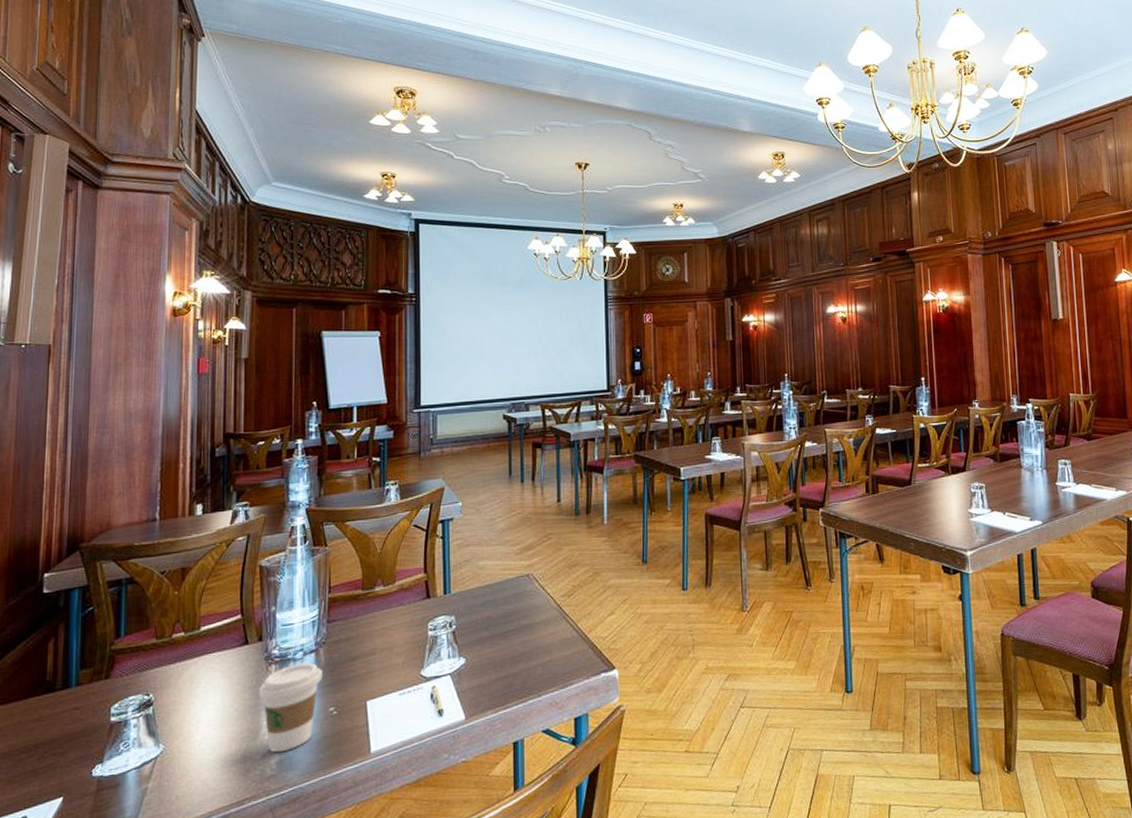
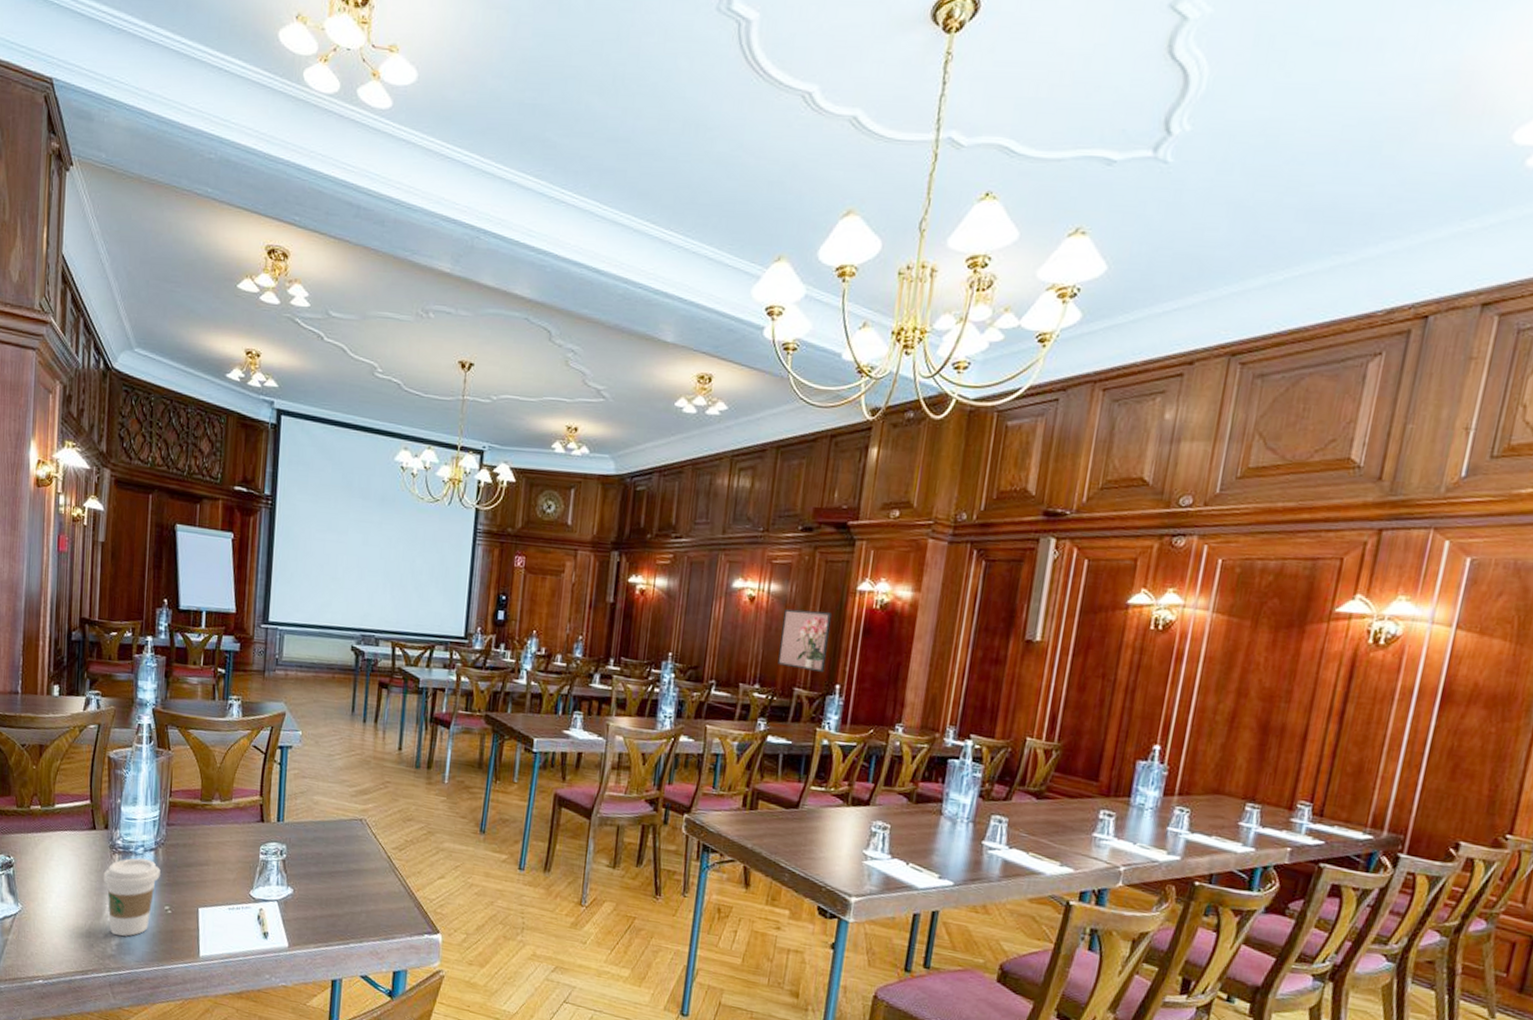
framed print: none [871,321,911,370] -> present [777,608,831,672]

